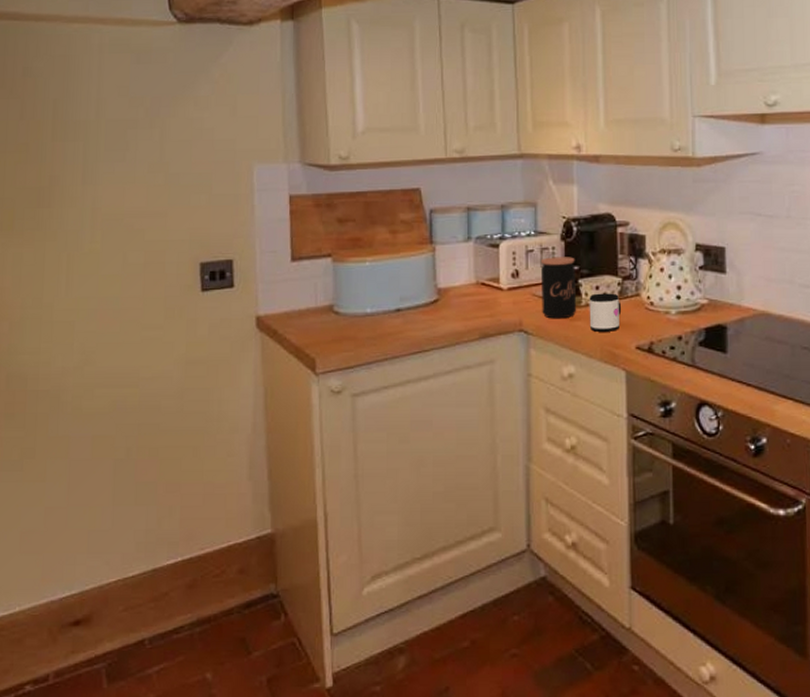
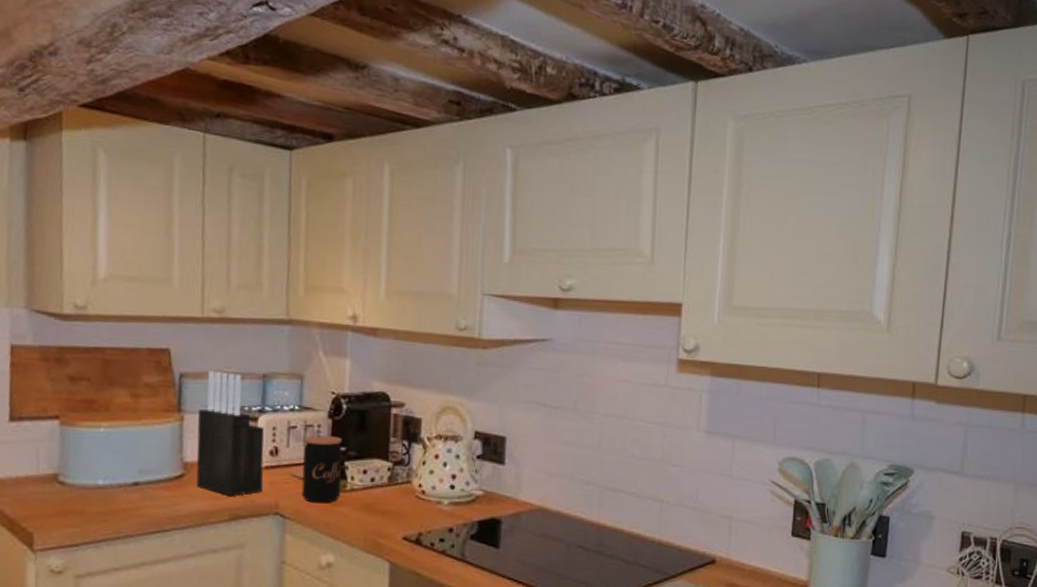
knife block: none [447,205,506,317] -> present [196,371,265,497]
mug: present [589,293,622,332] -> none [353,478,390,520]

